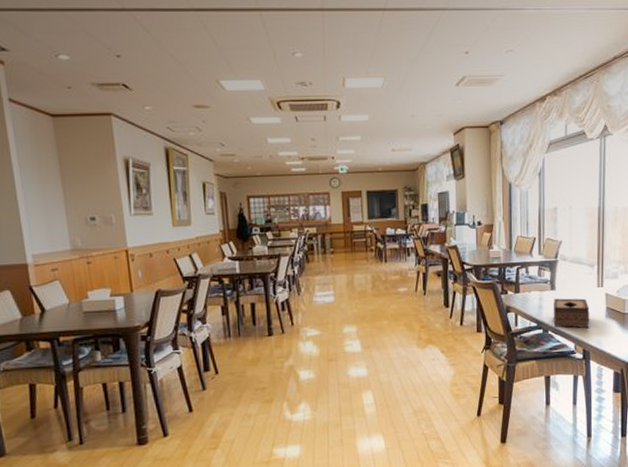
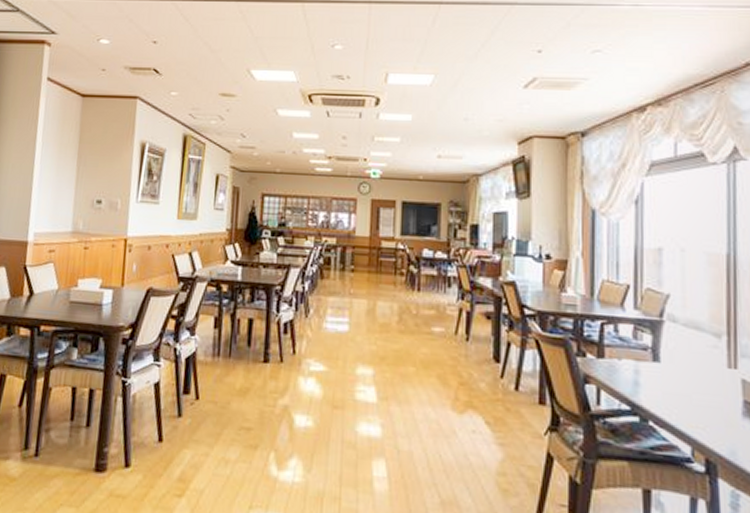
tissue box: present [553,298,590,329] -> none [656,375,717,428]

